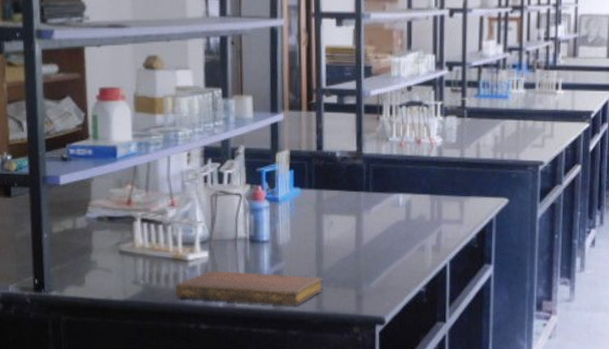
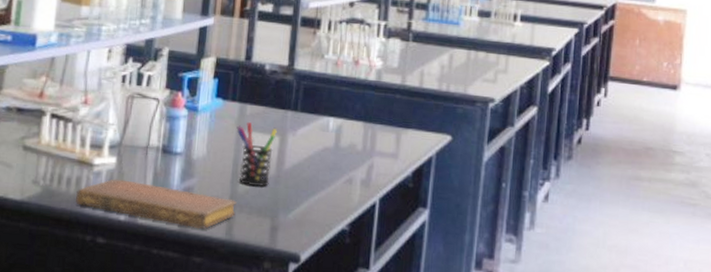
pen holder: none [316,205,353,262] -> present [236,121,277,187]

